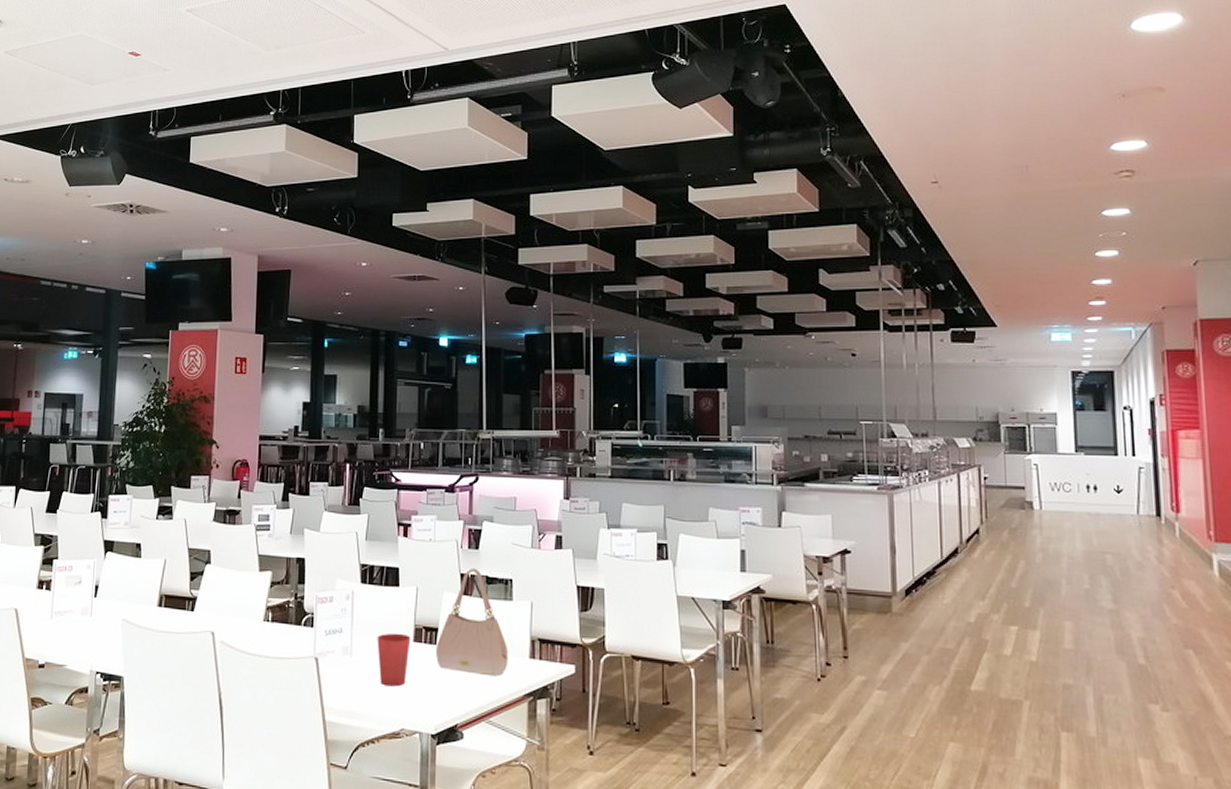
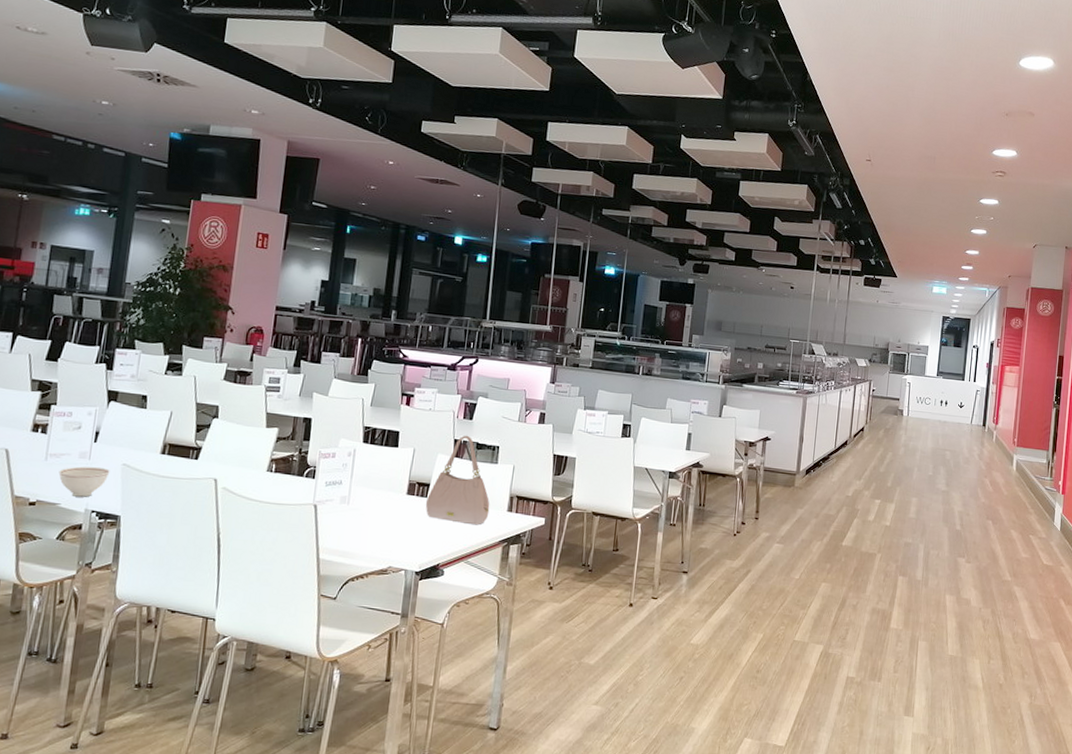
bowl: none [64,624,111,657] -> present [58,466,110,497]
cup: present [377,633,411,687] -> none [373,486,405,532]

